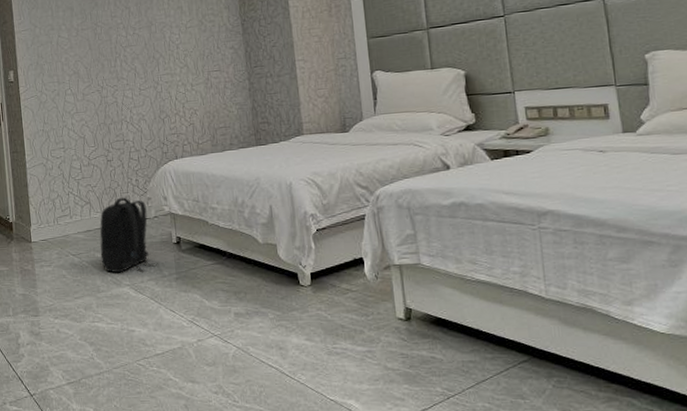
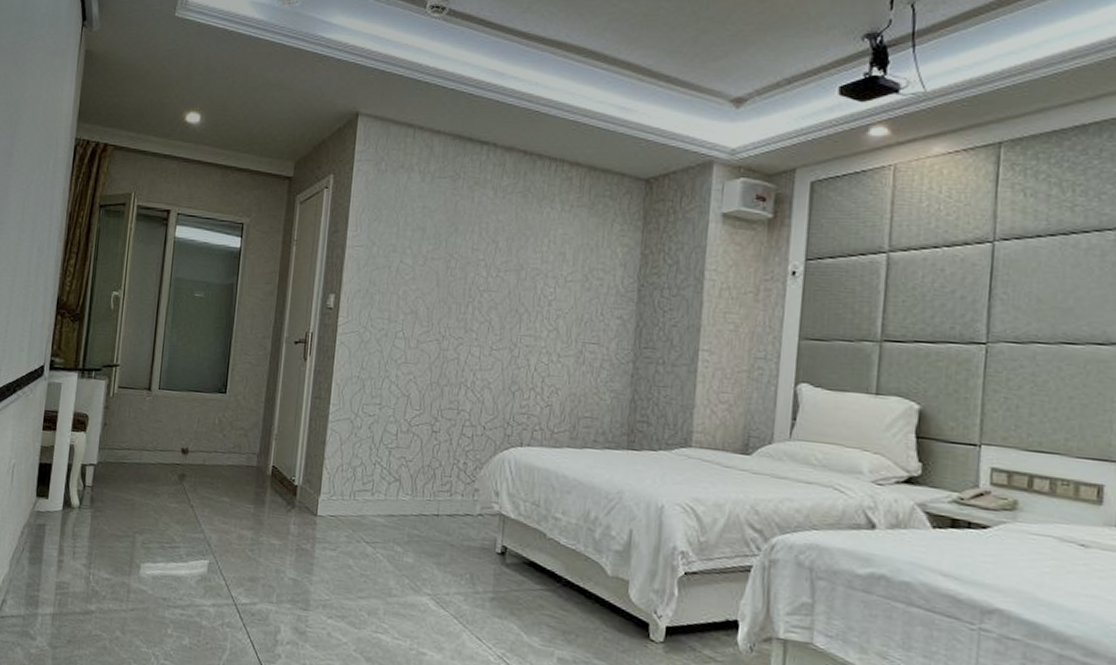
backpack: present [99,197,158,273] -> none [400,481,472,581]

